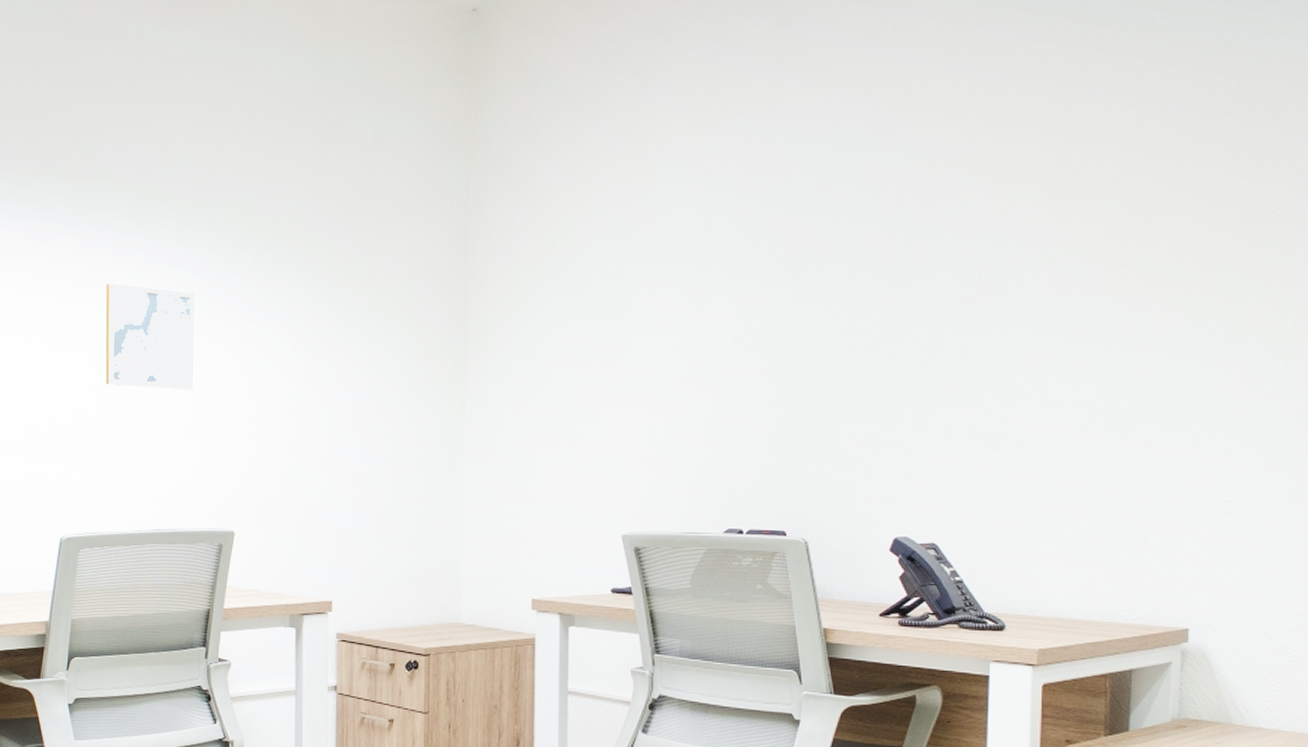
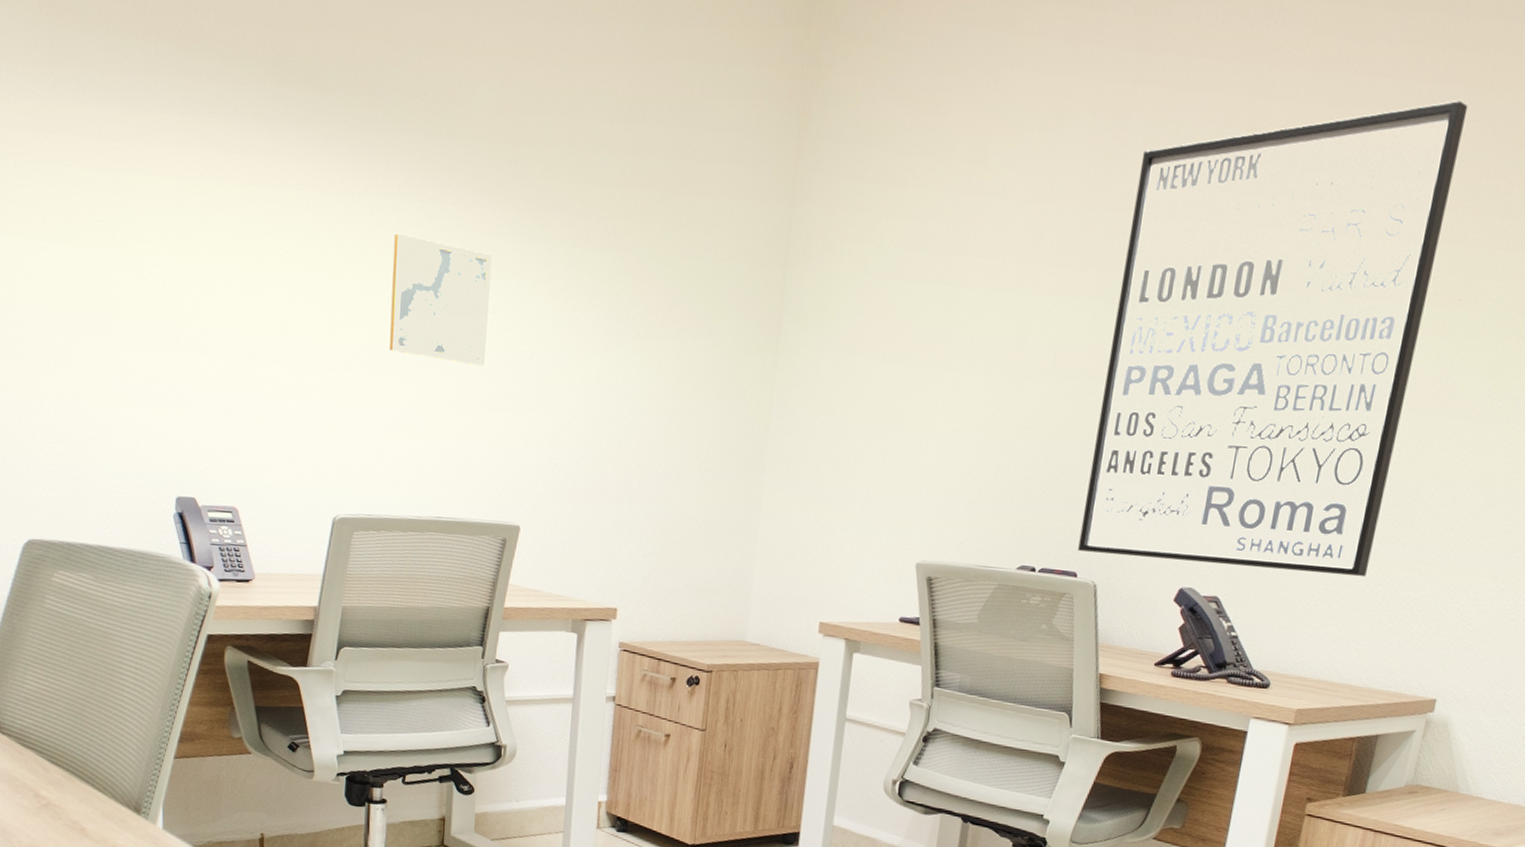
wall art: none [784,63,1110,512] -> present [1078,100,1468,577]

